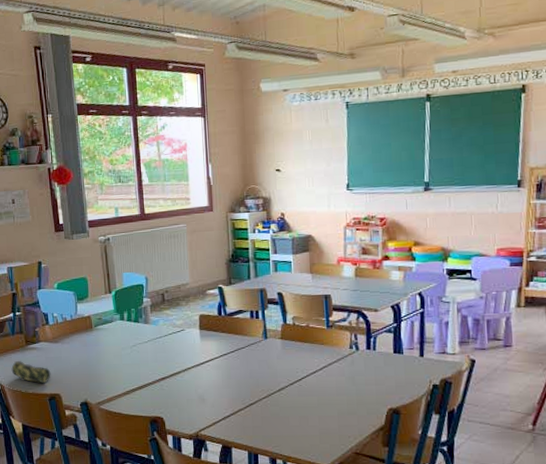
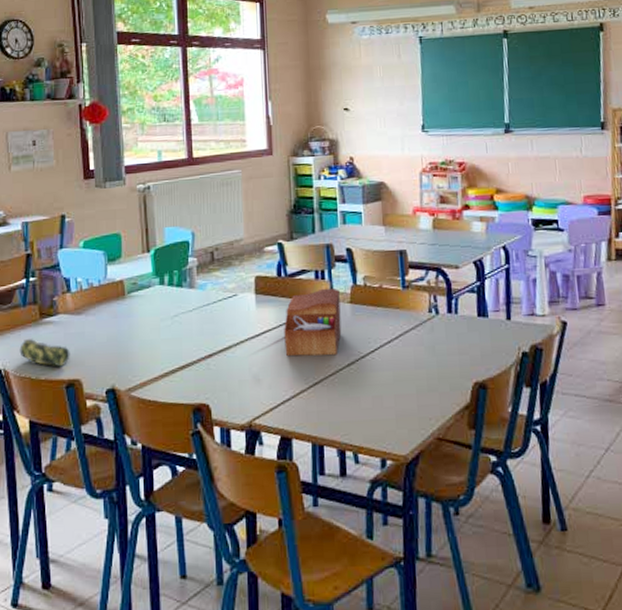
sewing box: none [224,326,273,382] -> present [284,288,342,357]

